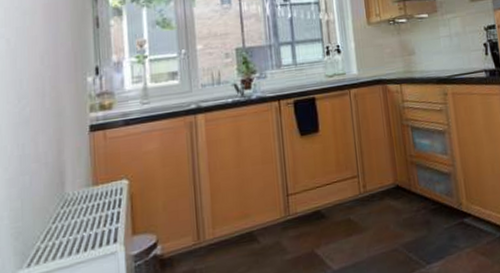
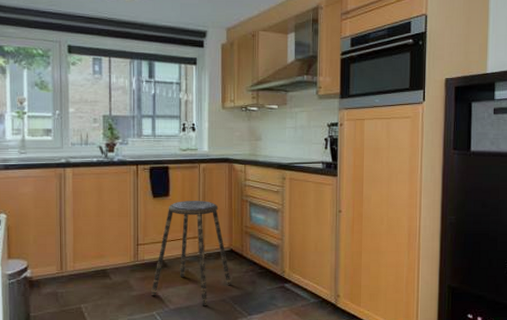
stool: none [308,131,402,261] -> present [150,201,231,307]

